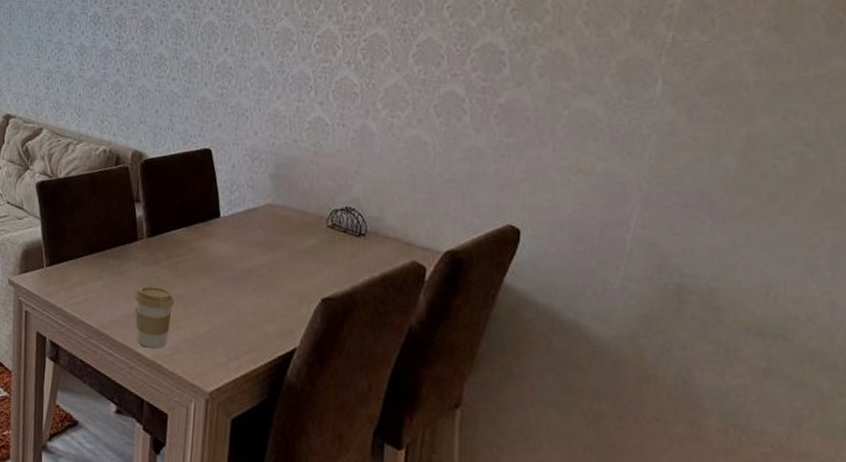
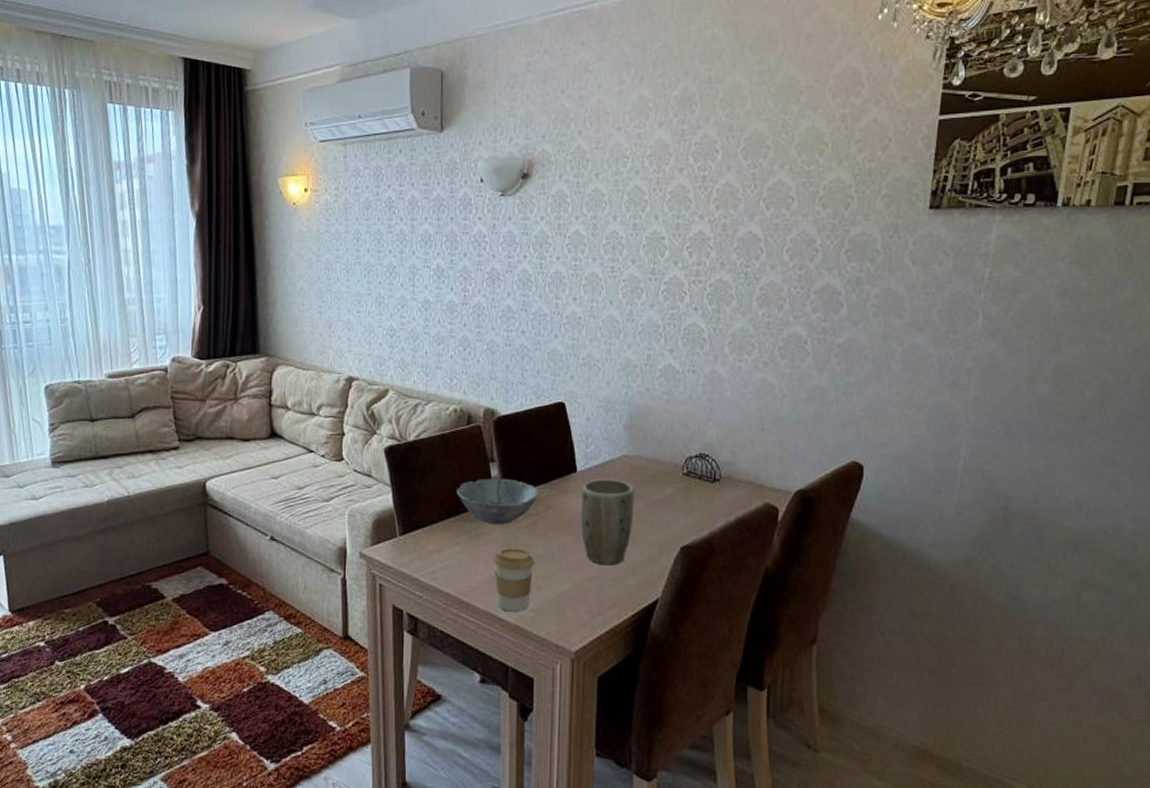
bowl: none [102,218,182,264] -> present [457,478,539,525]
plant pot: none [222,225,277,311] -> present [581,479,634,566]

